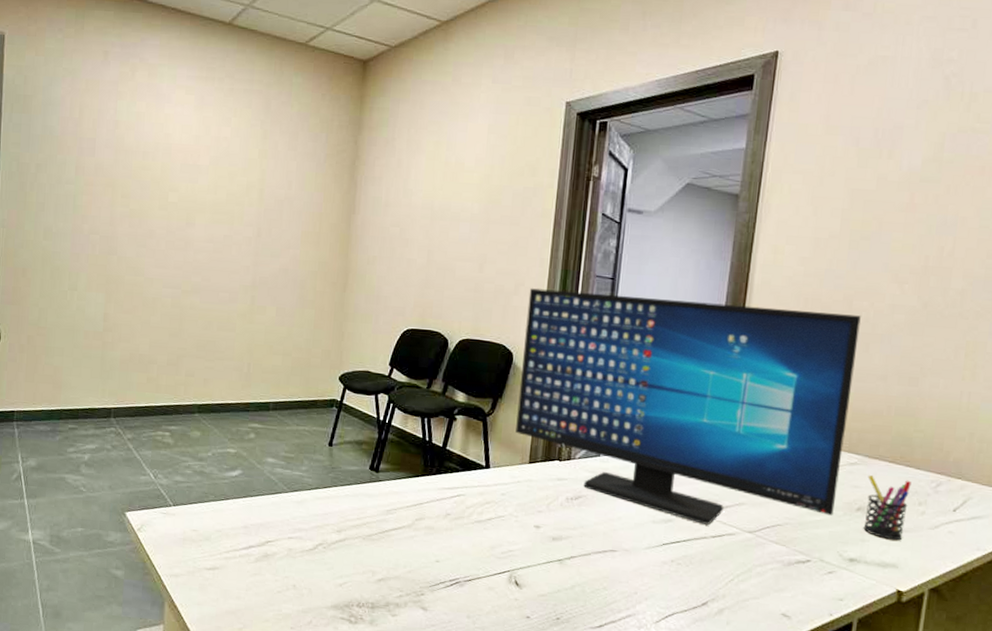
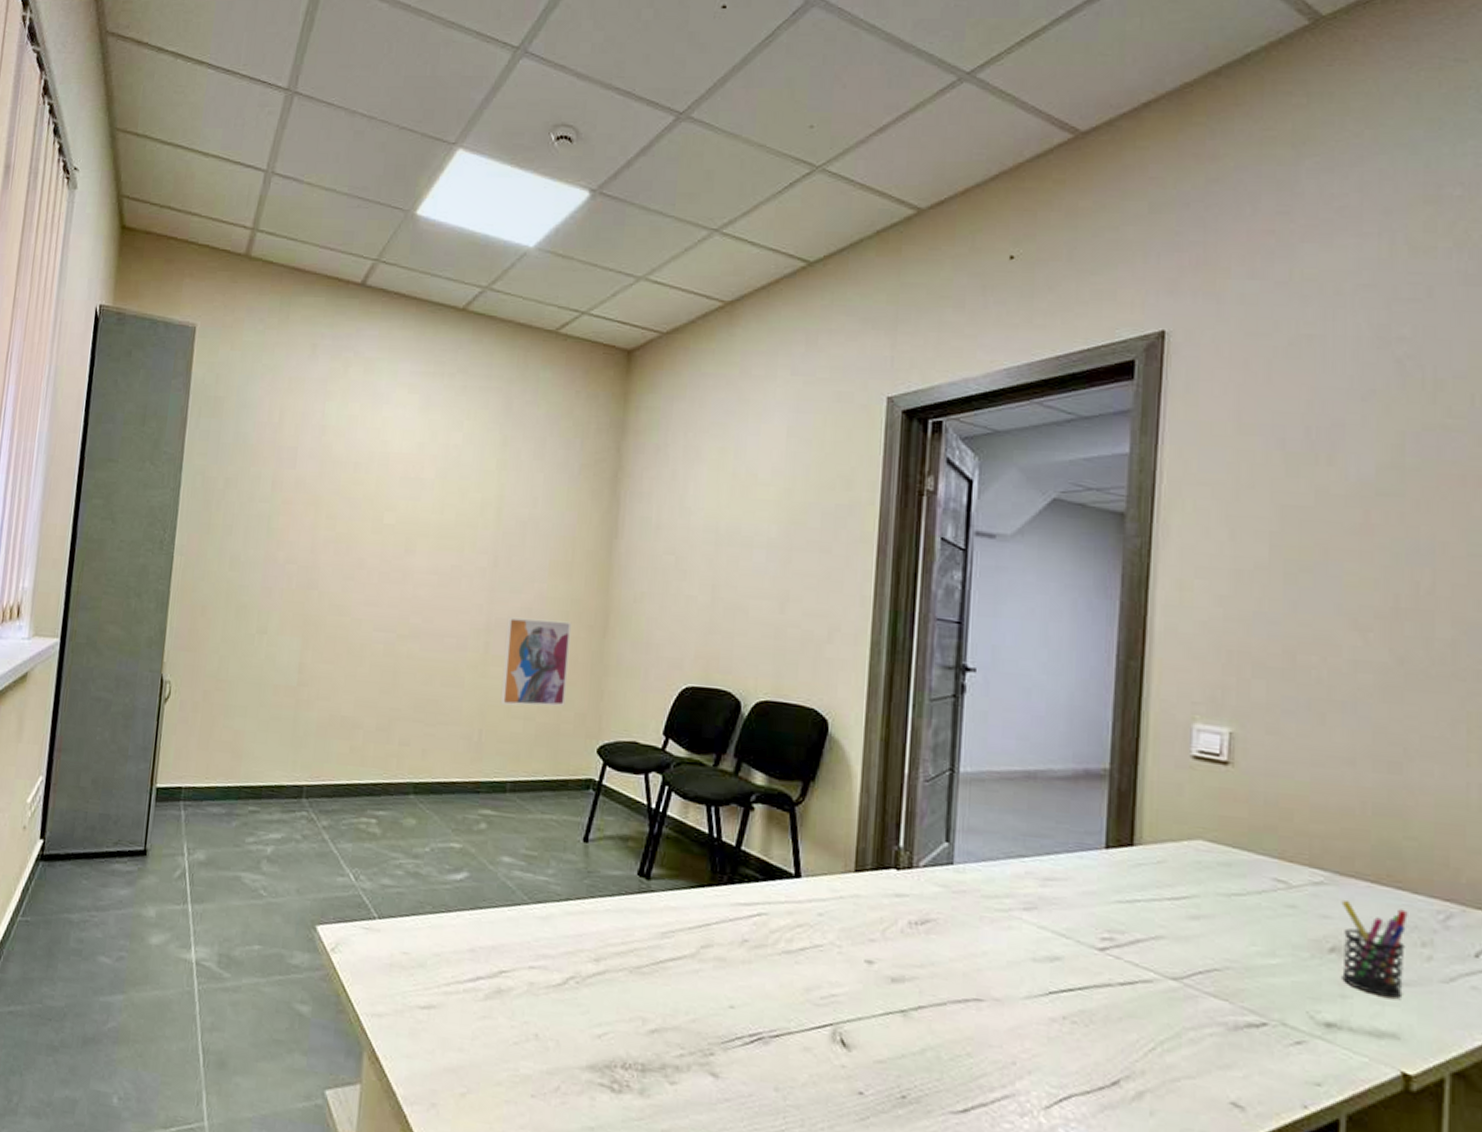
wall art: none [264,276,319,345] -> present [500,617,572,706]
computer monitor: present [516,288,861,525] -> none [835,635,1310,966]

